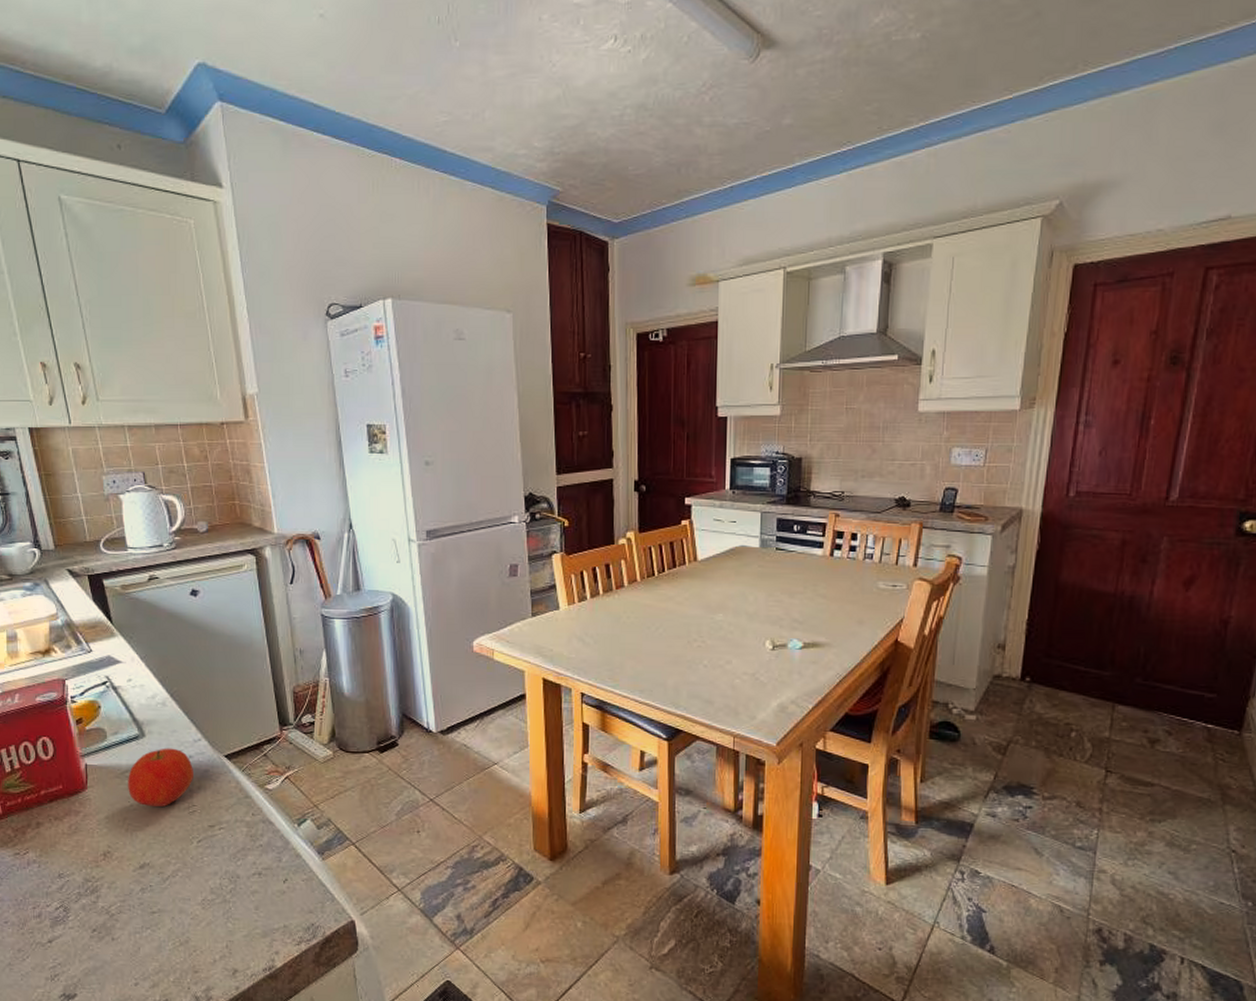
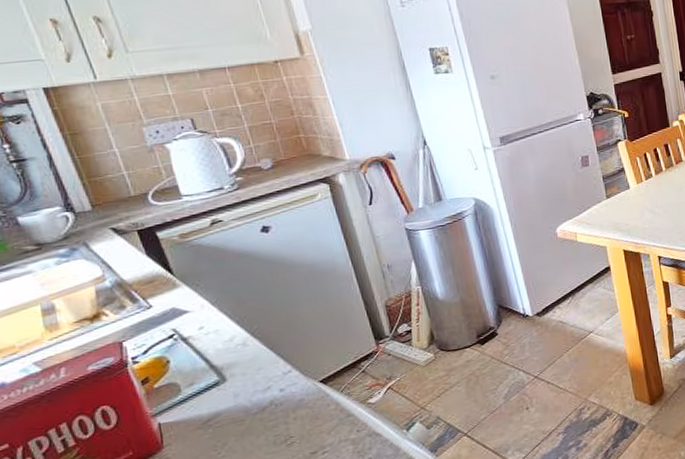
apple: present [128,748,193,807] -> none [211,385,288,450]

